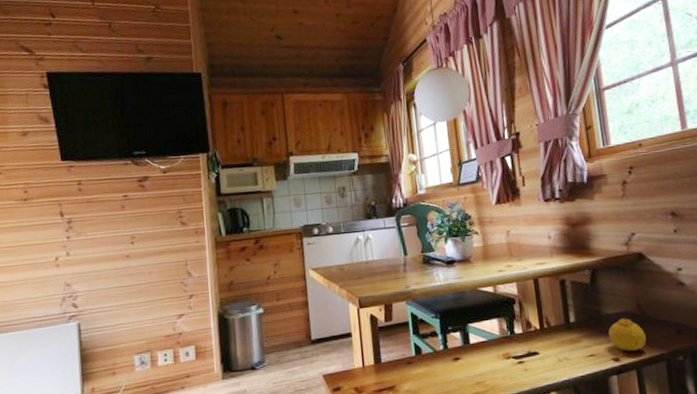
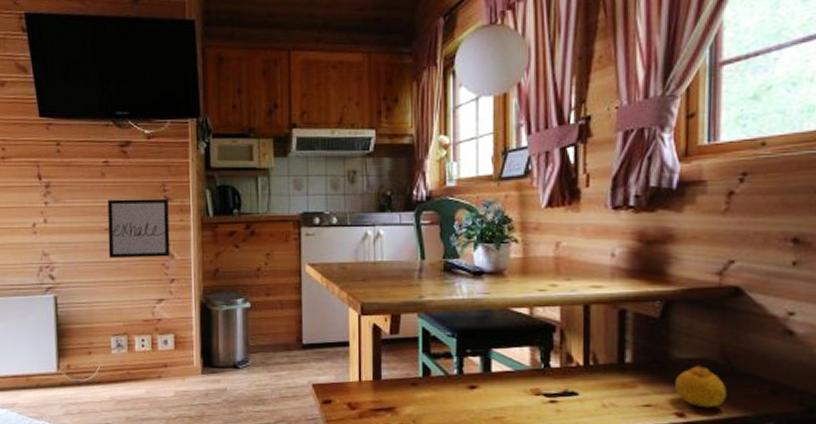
wall art: none [127,223,188,283] -> present [107,198,171,259]

